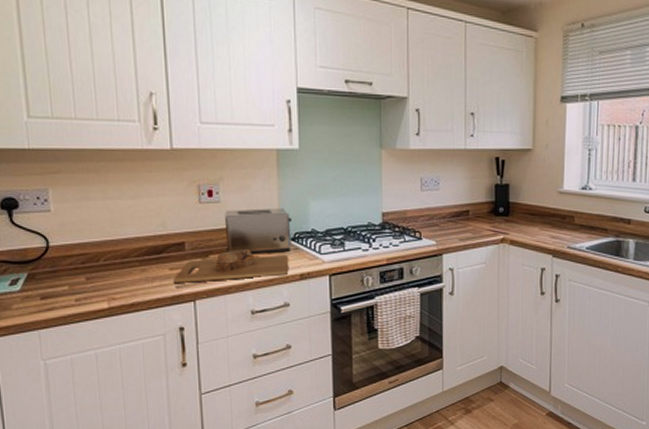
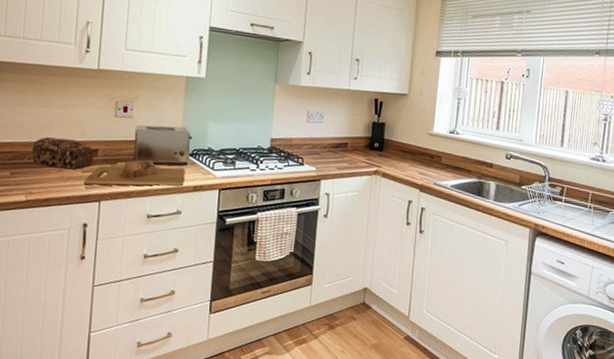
bread loaf: none [106,234,181,268] -> present [31,137,94,170]

